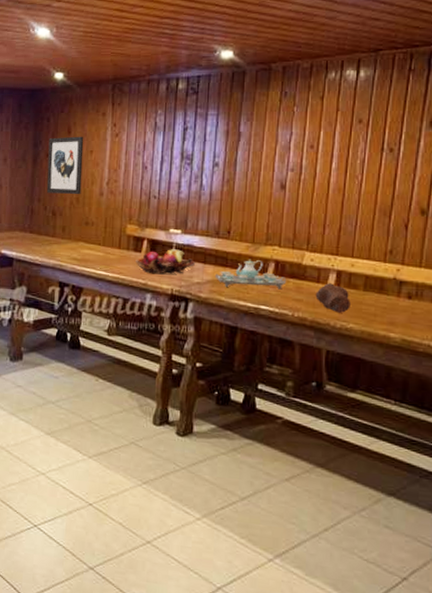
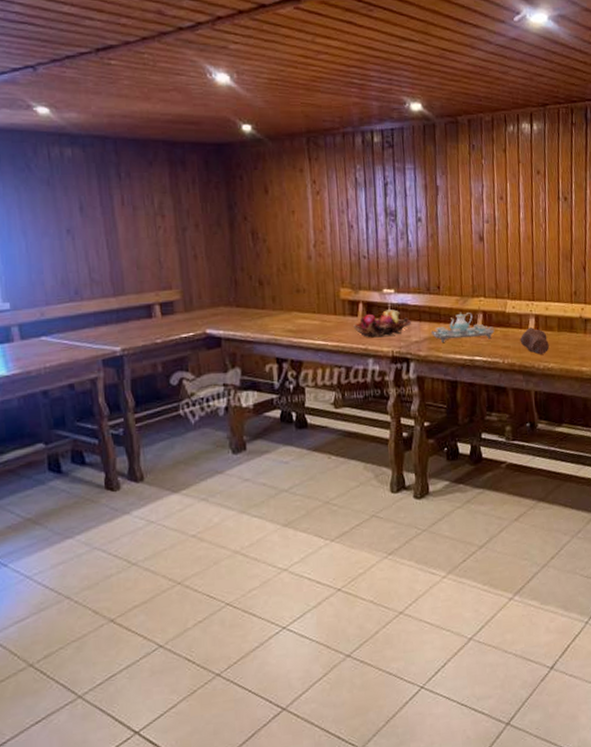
wall art: present [46,136,84,195] -> none [245,195,288,261]

